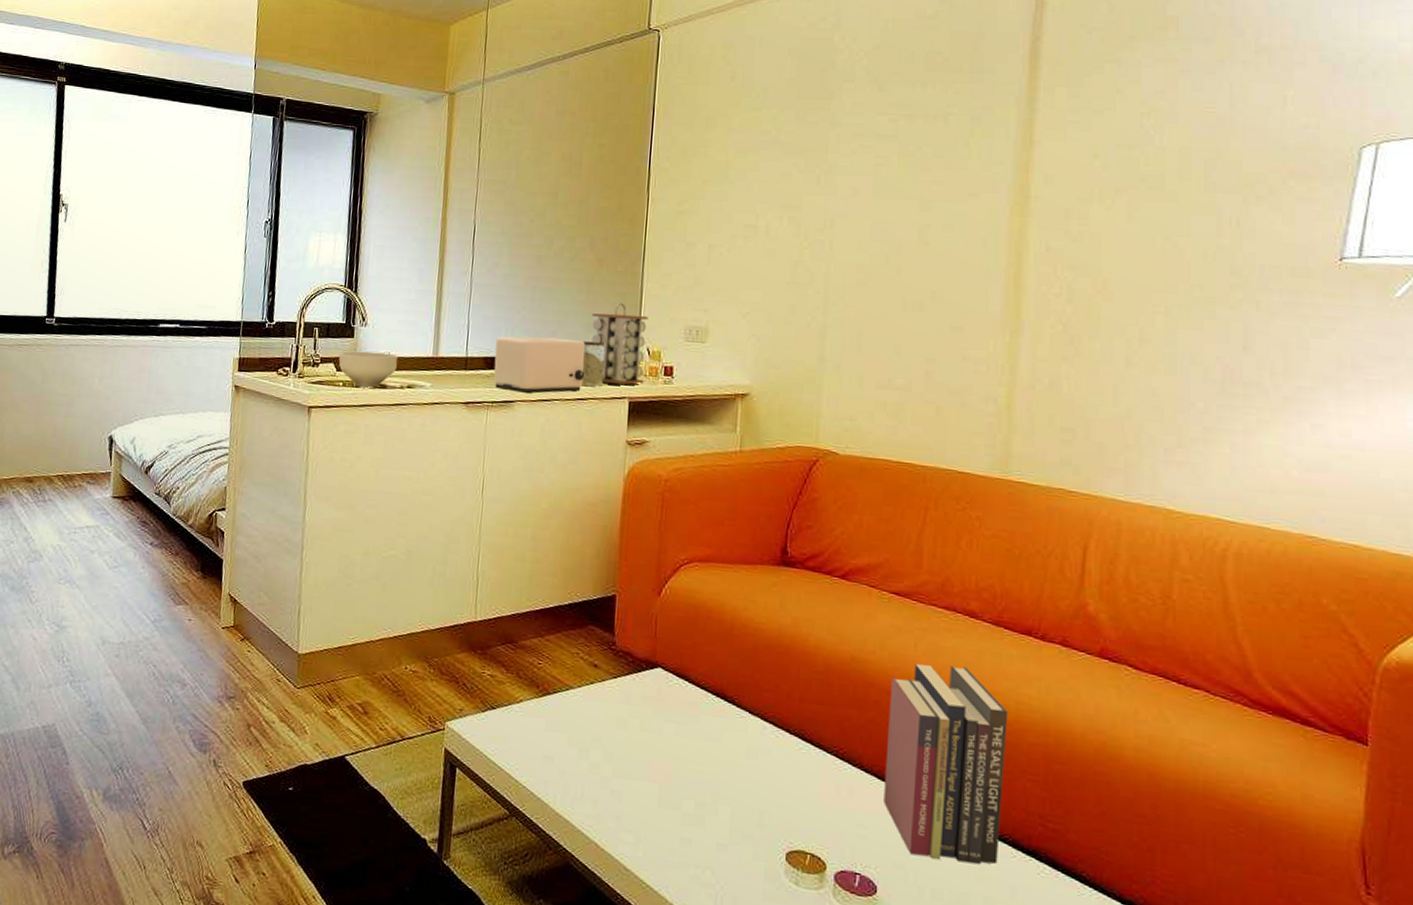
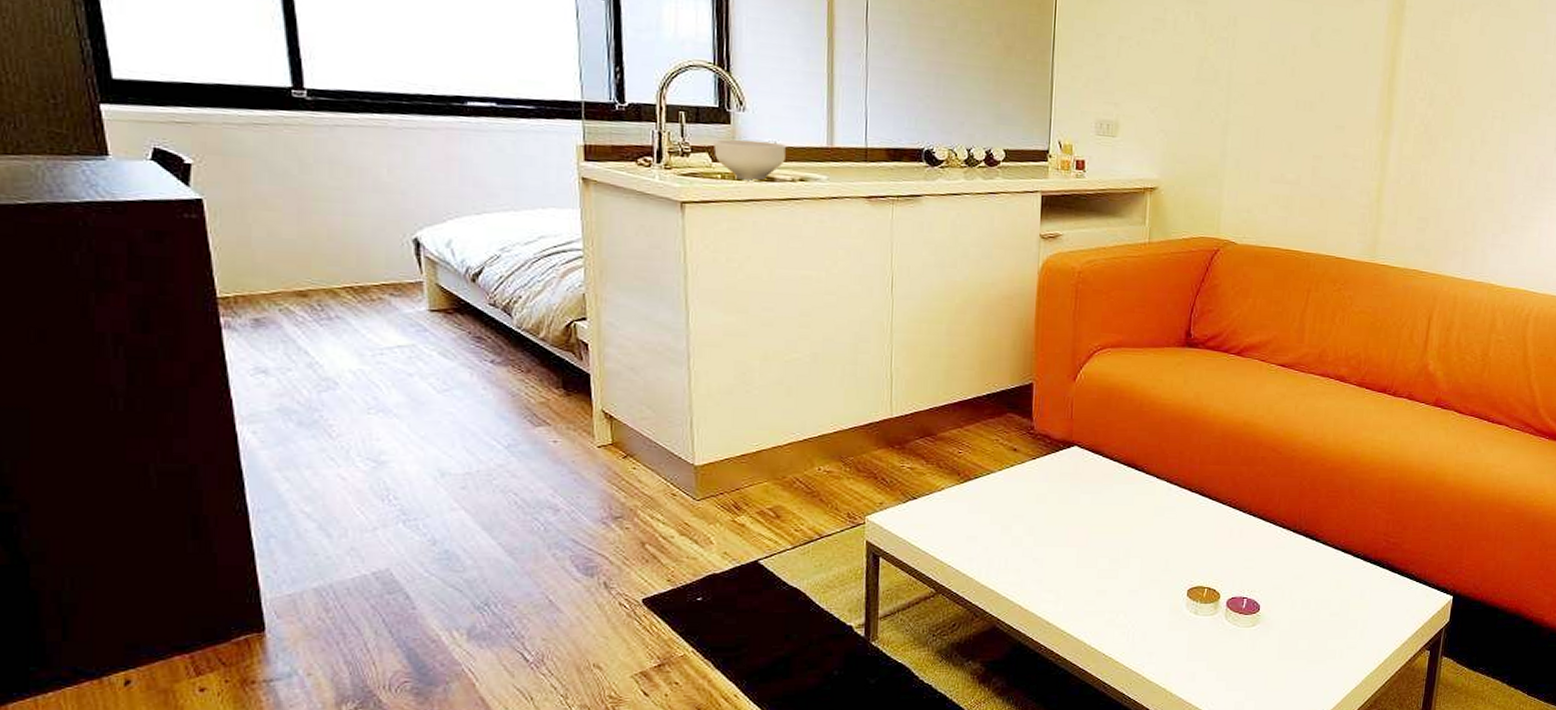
toaster: present [494,336,586,395] -> none [897,126,996,188]
jar: present [581,341,606,388] -> none [992,133,1016,182]
spice rack: present [591,302,648,386] -> none [1001,92,1059,180]
books: present [884,663,1008,865] -> none [1267,422,1366,577]

